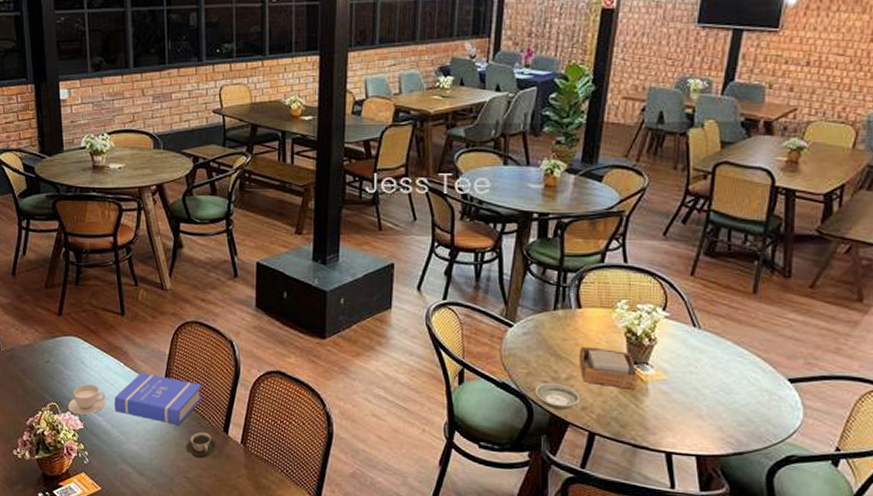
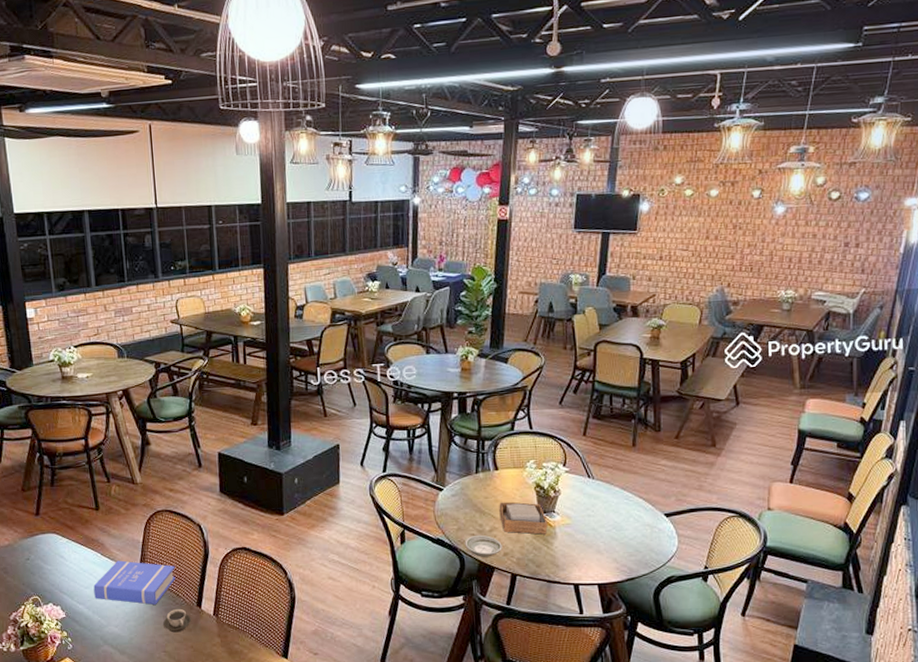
teacup: present [67,384,106,415] -> none [49,576,86,605]

